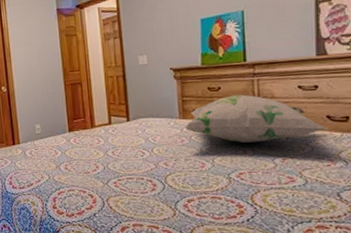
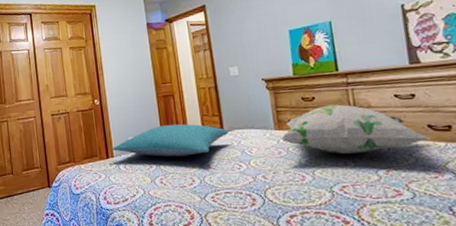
pillow: none [18,112,134,144] -> present [112,124,229,157]

